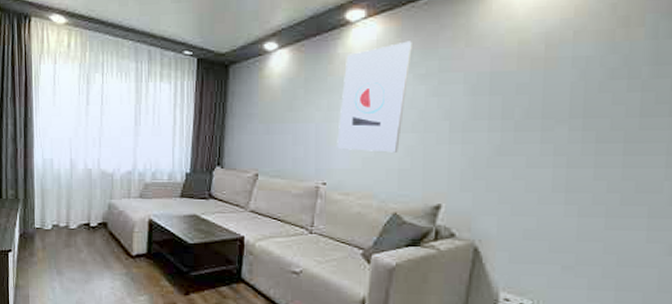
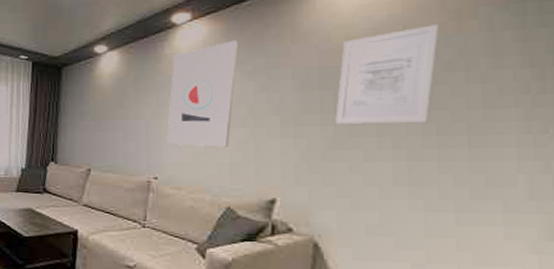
wall art: none [502,30,609,131] -> present [335,24,440,124]

